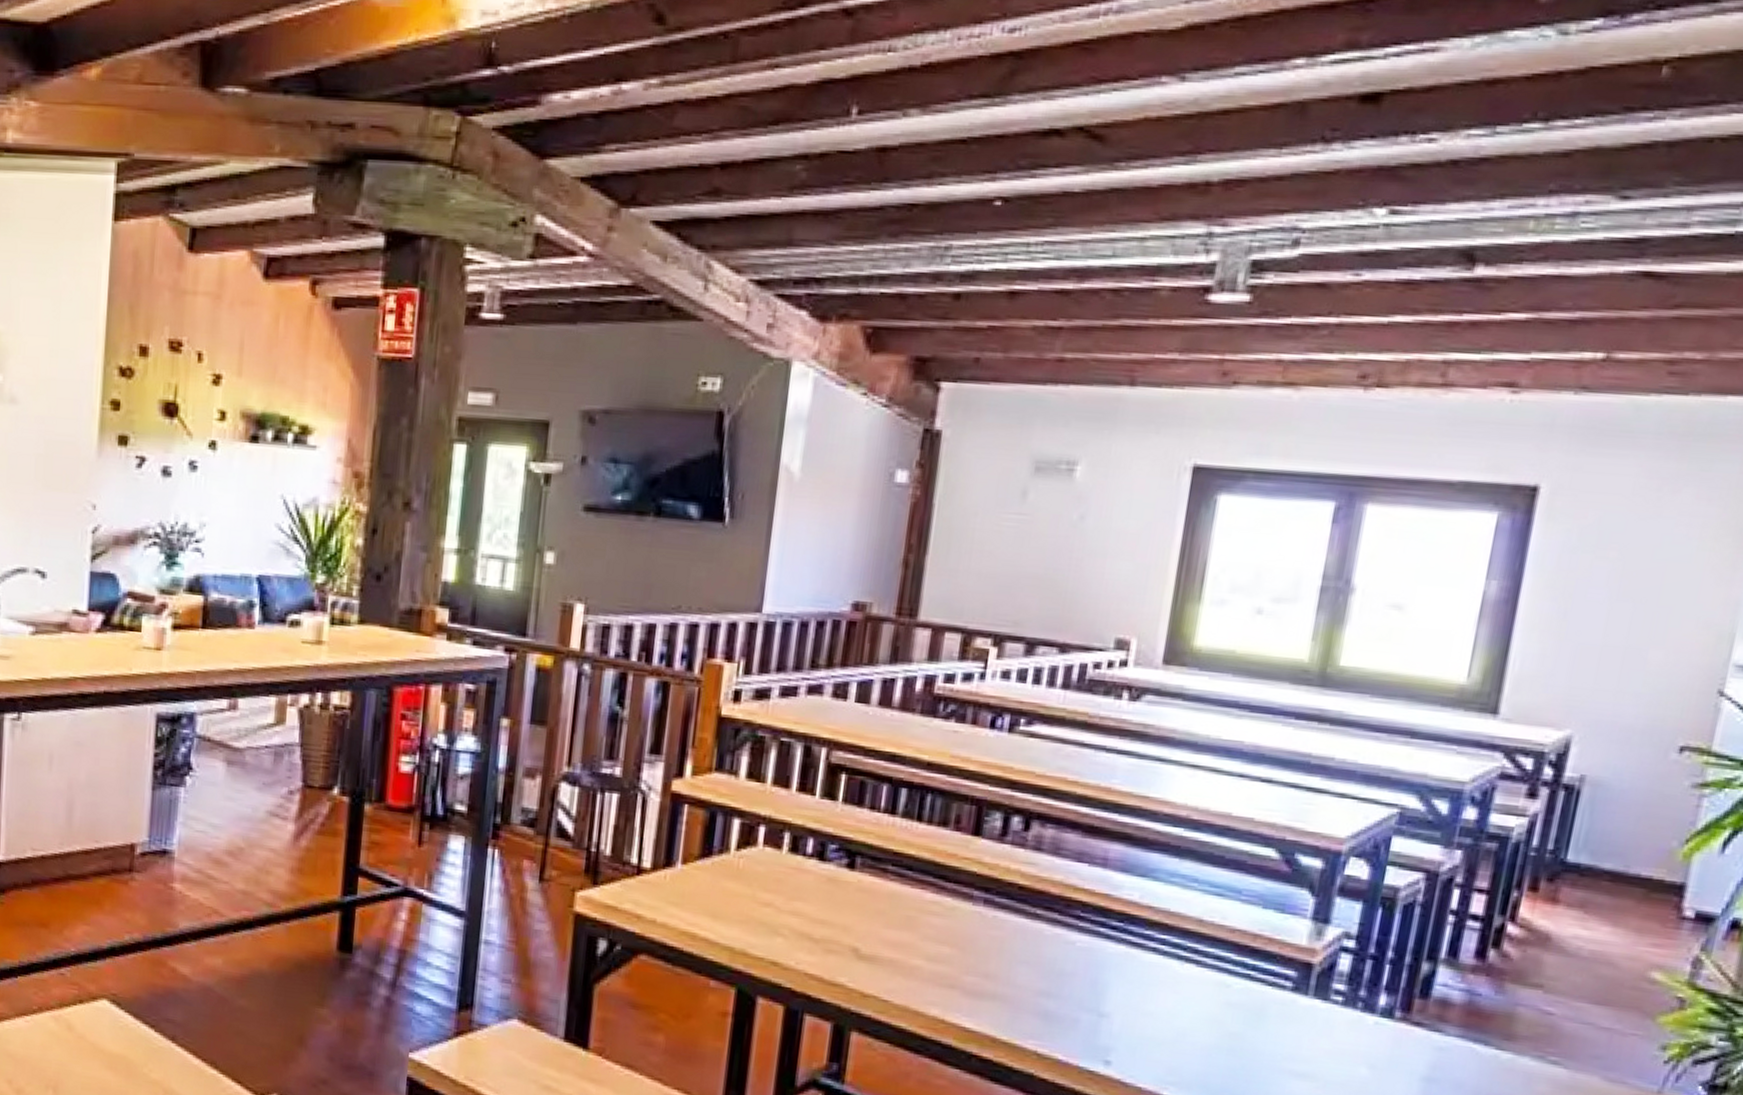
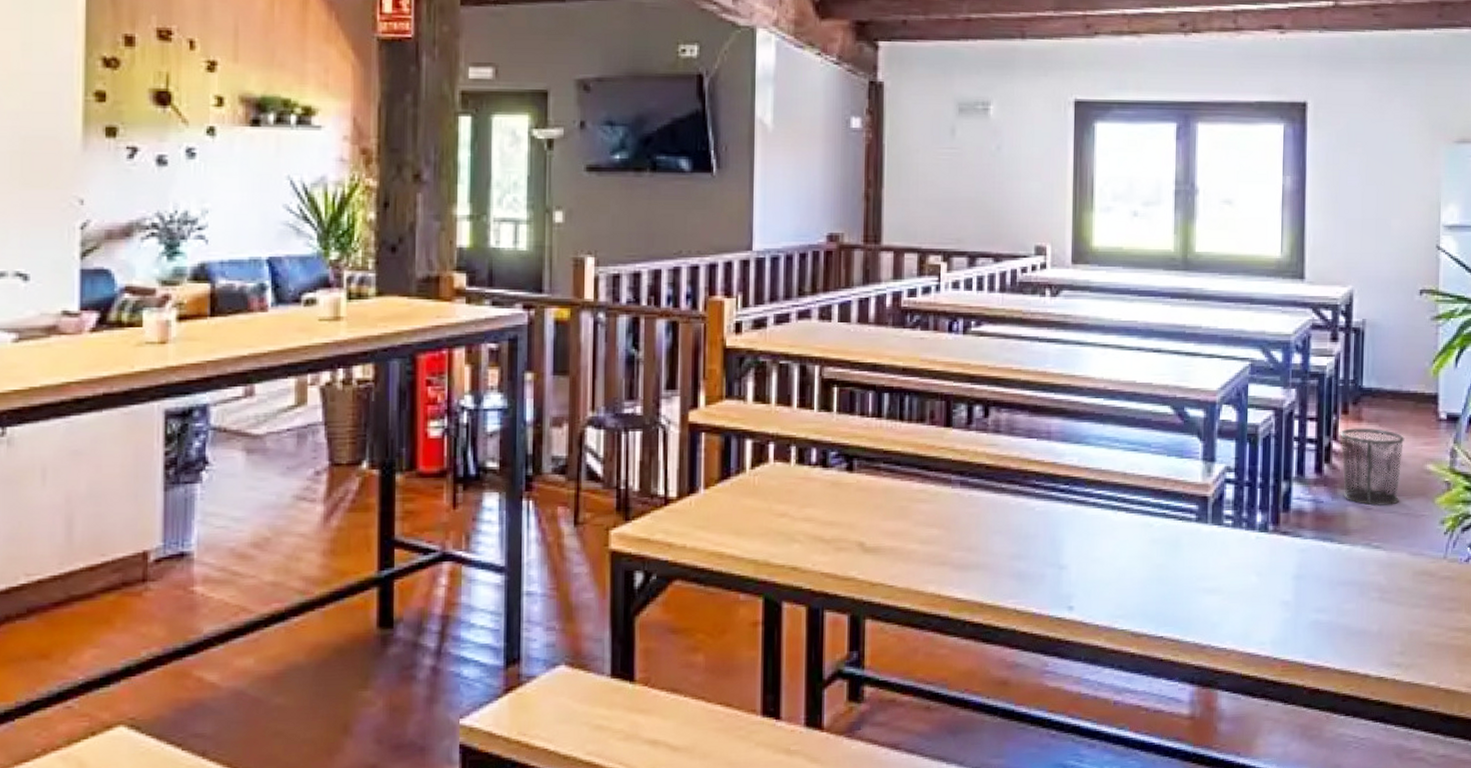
waste bin: none [1514,909,1622,1015] -> present [1340,428,1405,507]

